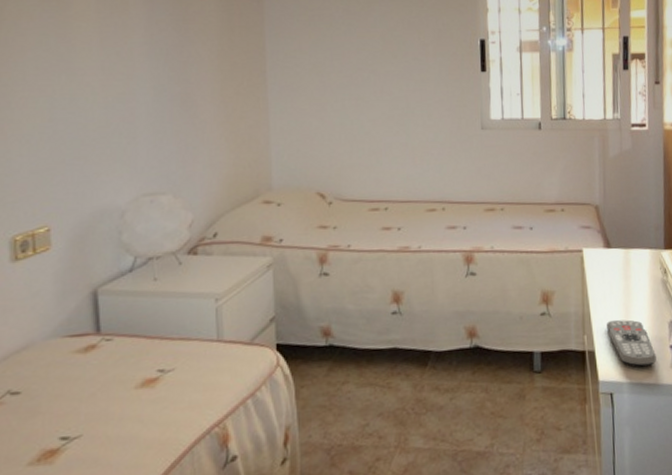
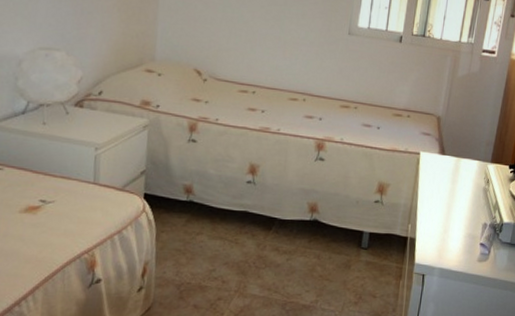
remote control: present [606,319,656,367] -> none [428,216,467,257]

